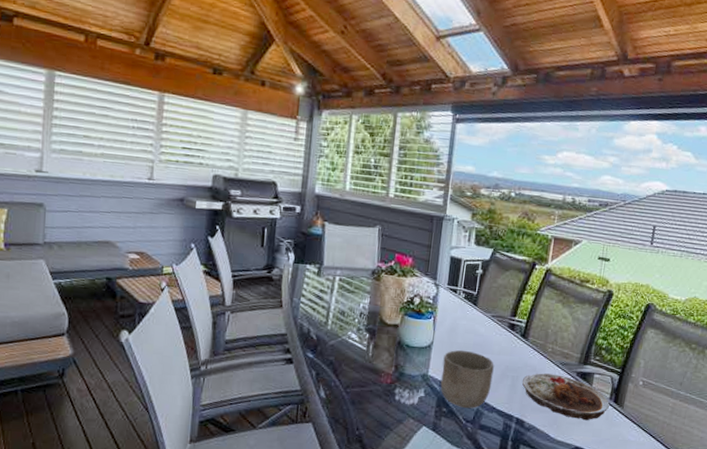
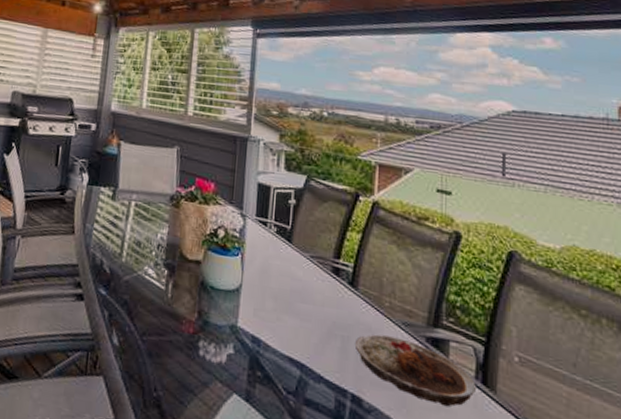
bowl: present [440,350,494,409] -> none [252,296,318,375]

